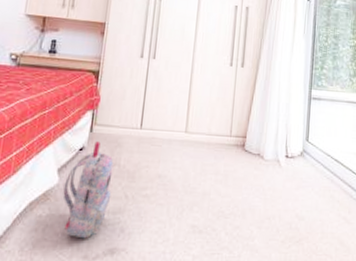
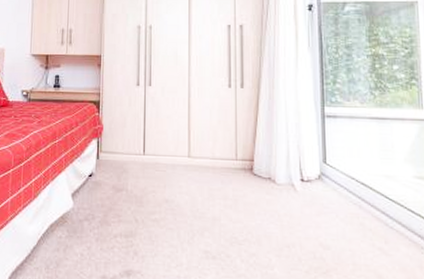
backpack: present [63,141,114,239] -> none [78,168,122,260]

